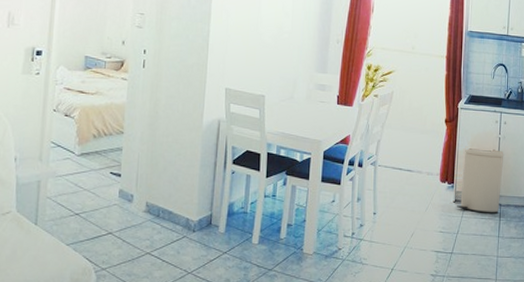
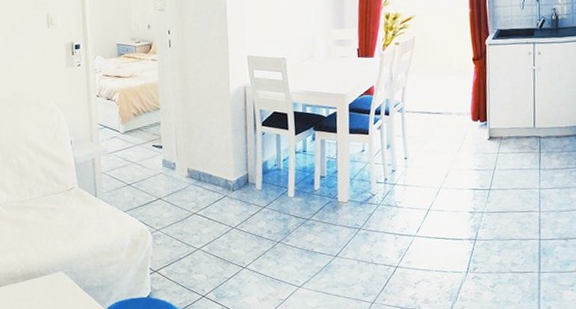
pedal bin: present [456,148,504,214] -> none [491,82,541,148]

